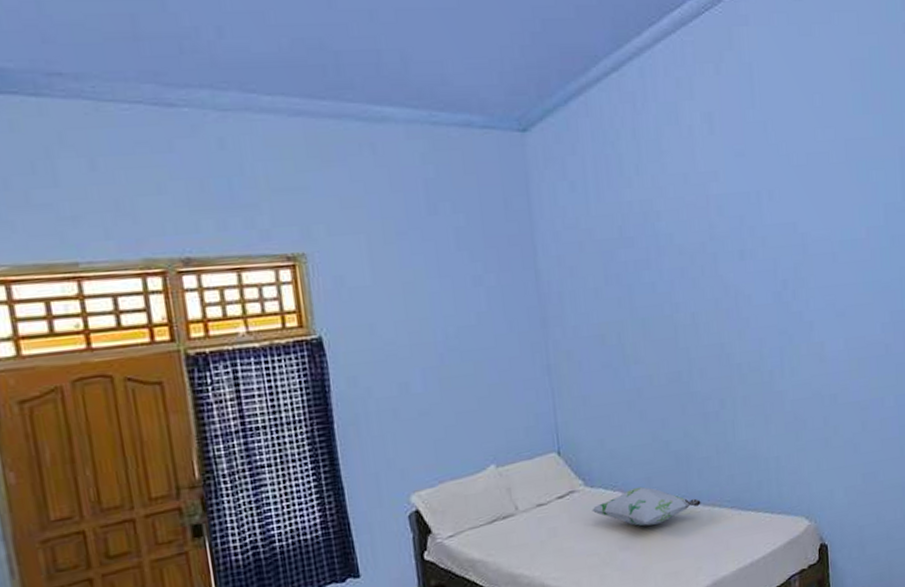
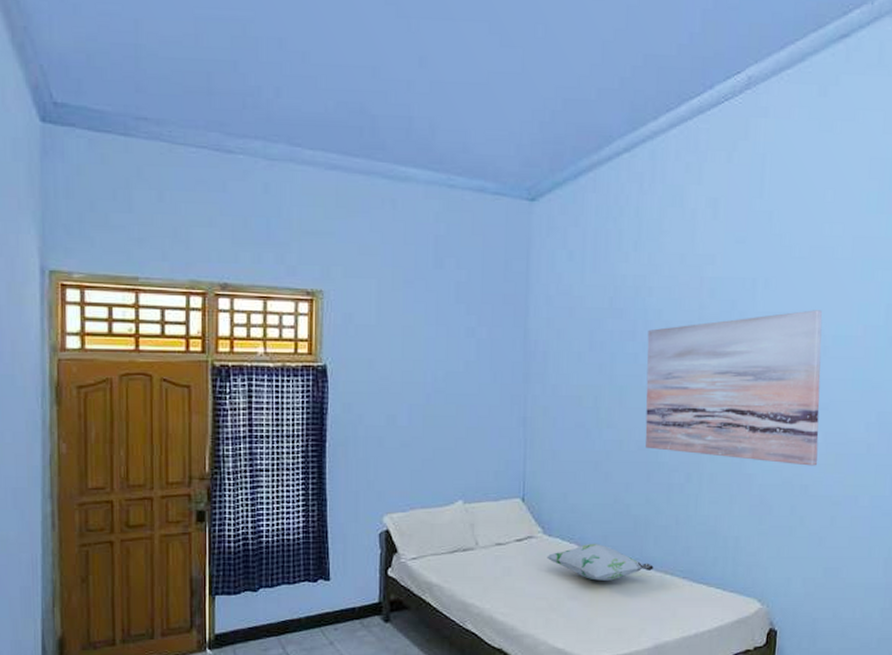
wall art: none [662,216,842,380] -> present [645,310,823,466]

